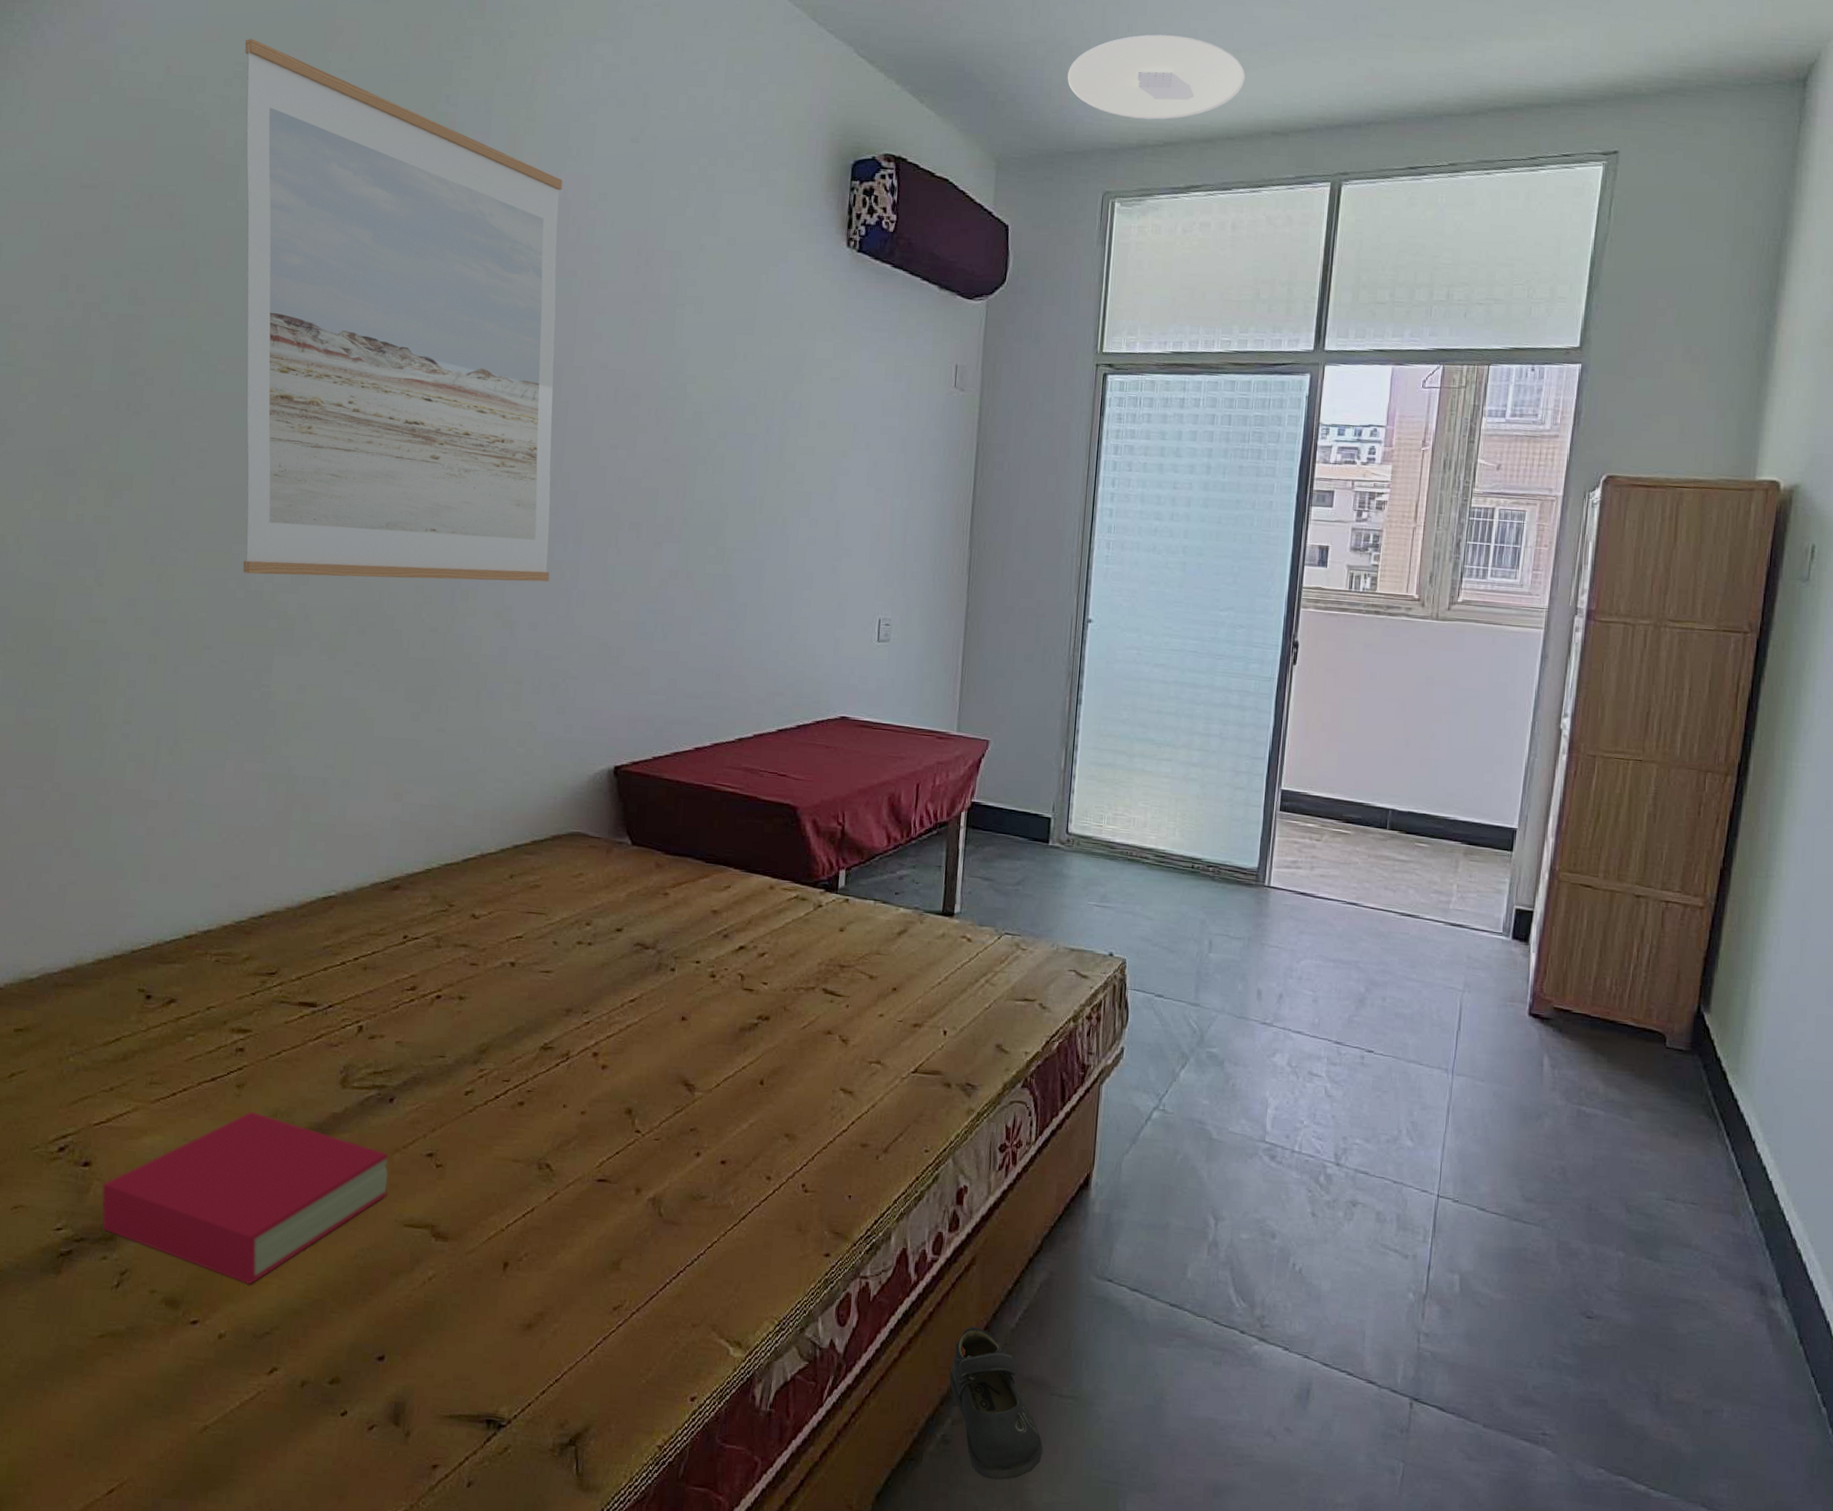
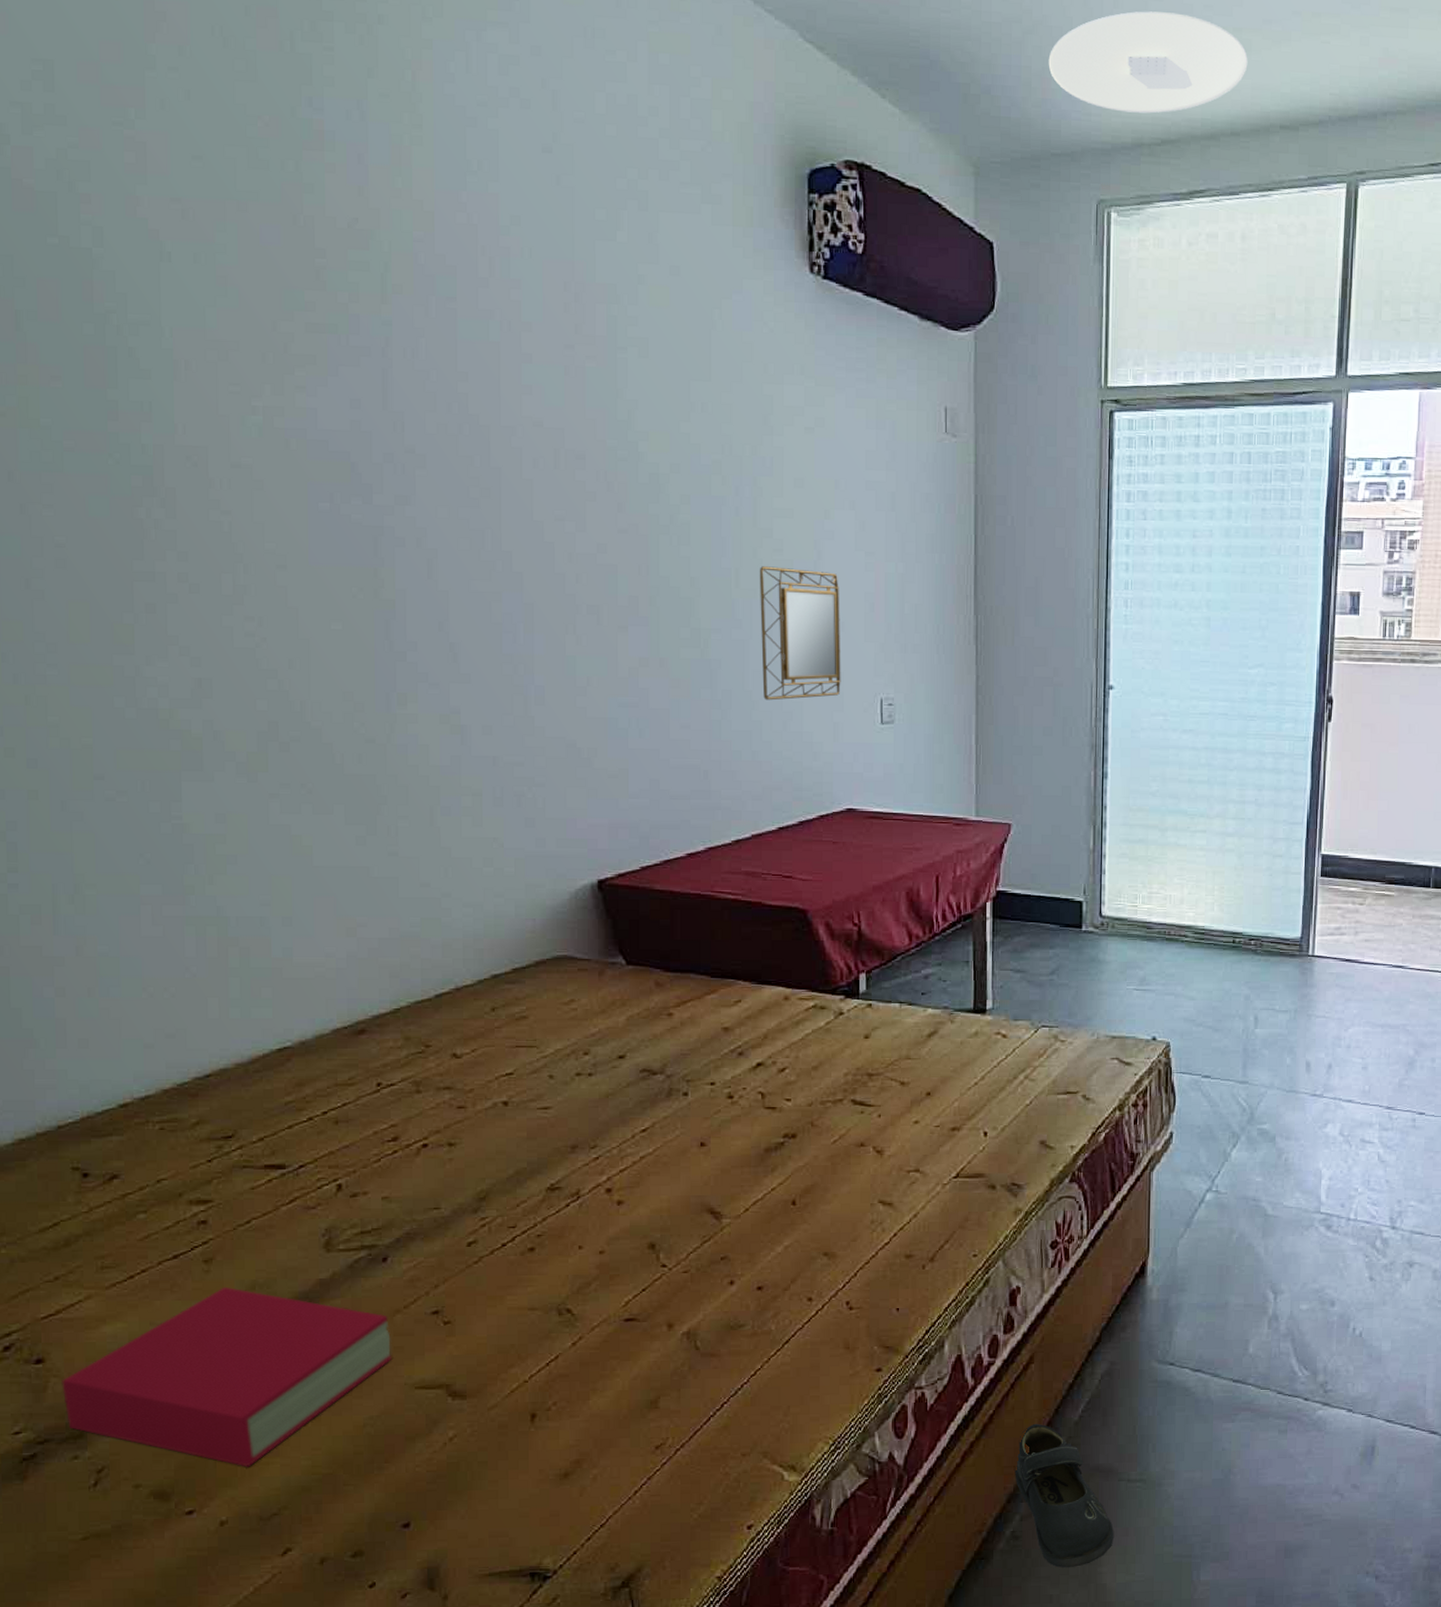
wall art: present [242,38,563,582] -> none [40,27,500,690]
home mirror: none [775,496,850,615] -> present [759,566,841,701]

